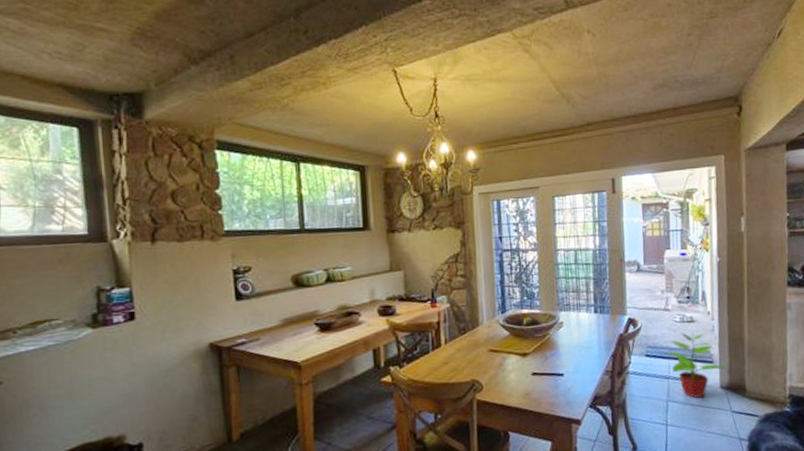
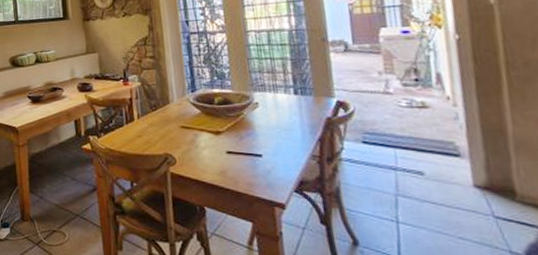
potted plant: present [665,332,729,398] -> none [389,118,485,195]

